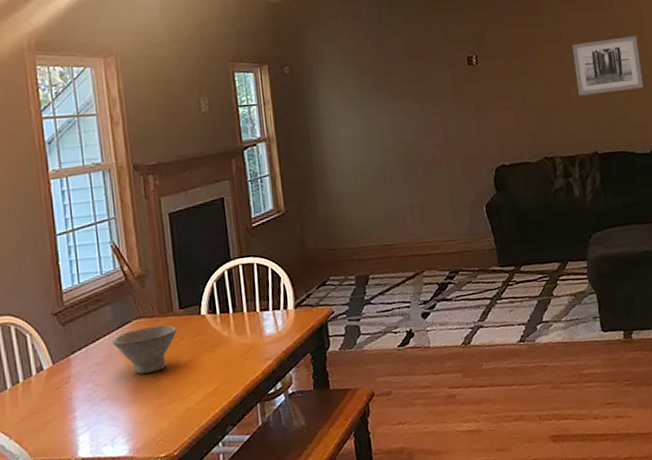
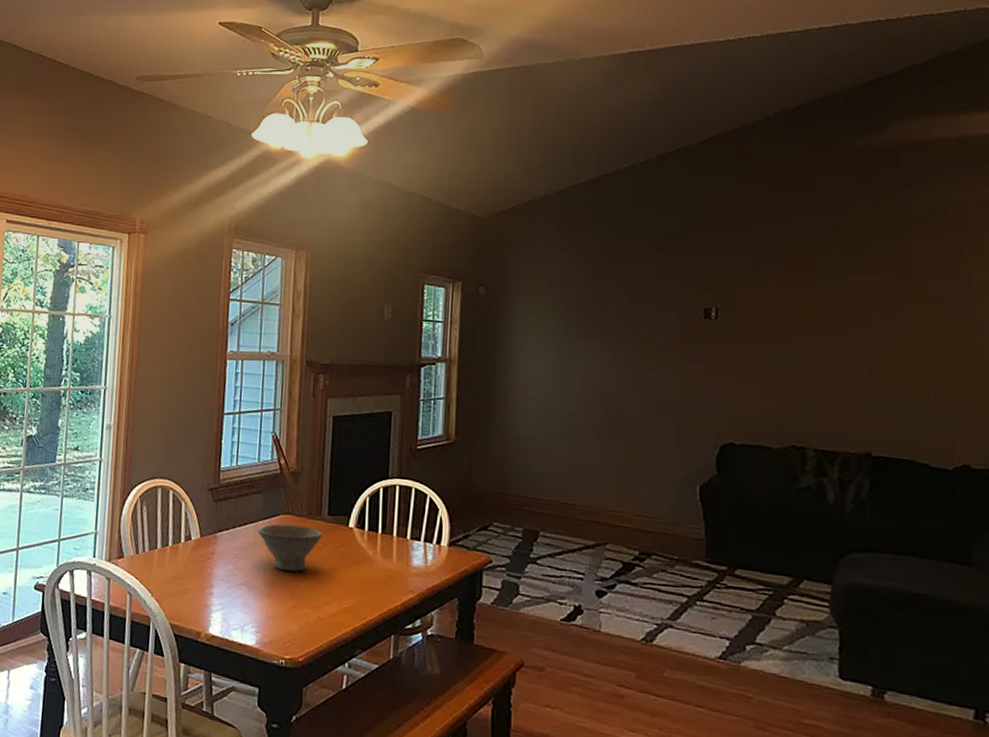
wall art: present [572,36,644,96] -> none [853,314,957,386]

